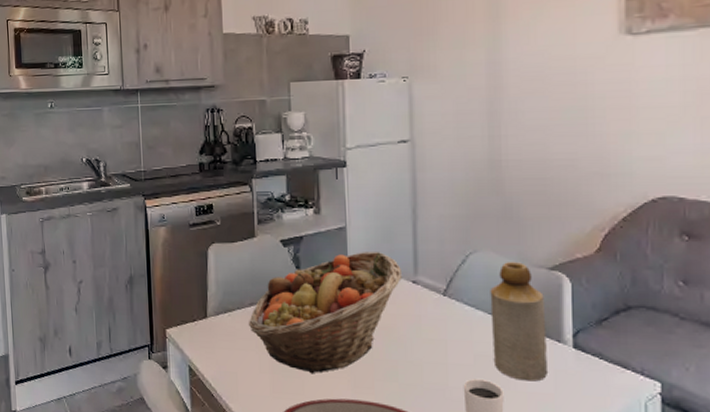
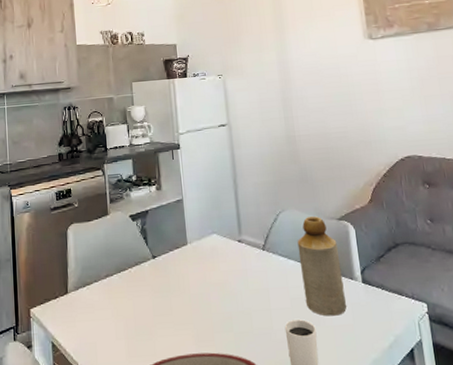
fruit basket: present [249,252,402,374] -> none [105,218,230,335]

